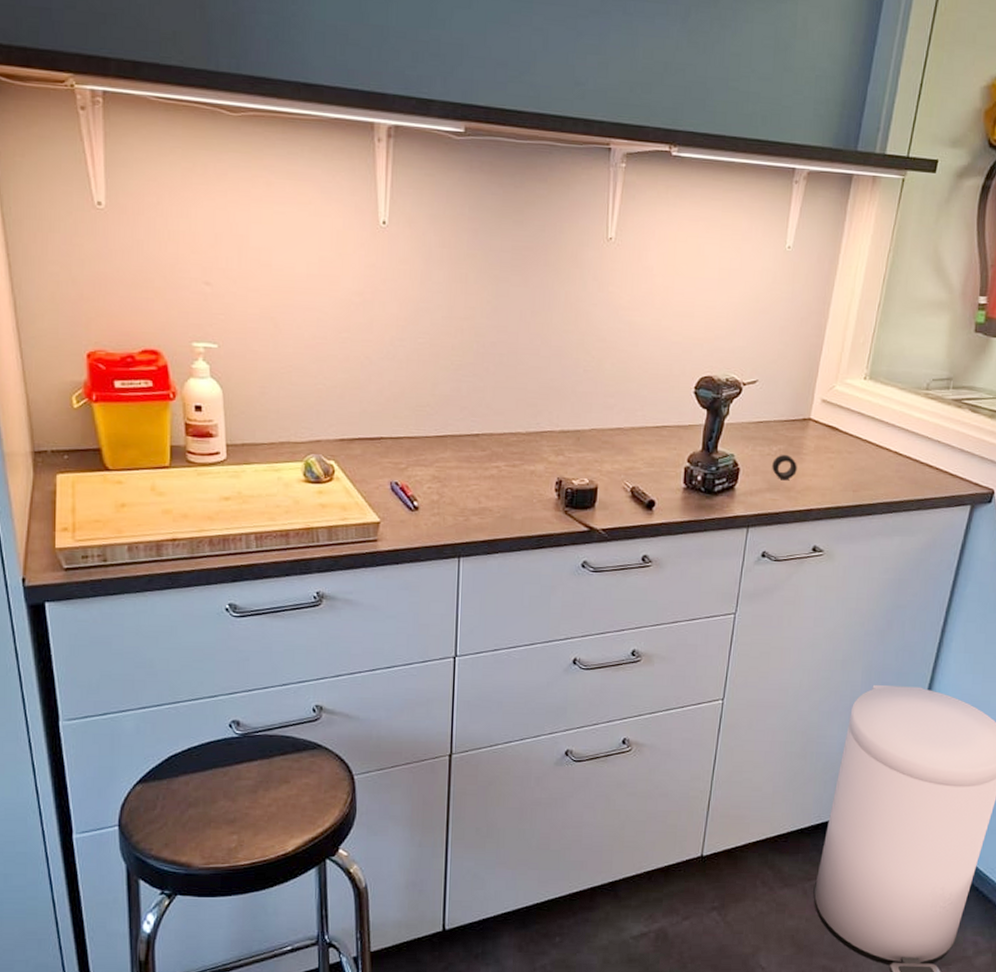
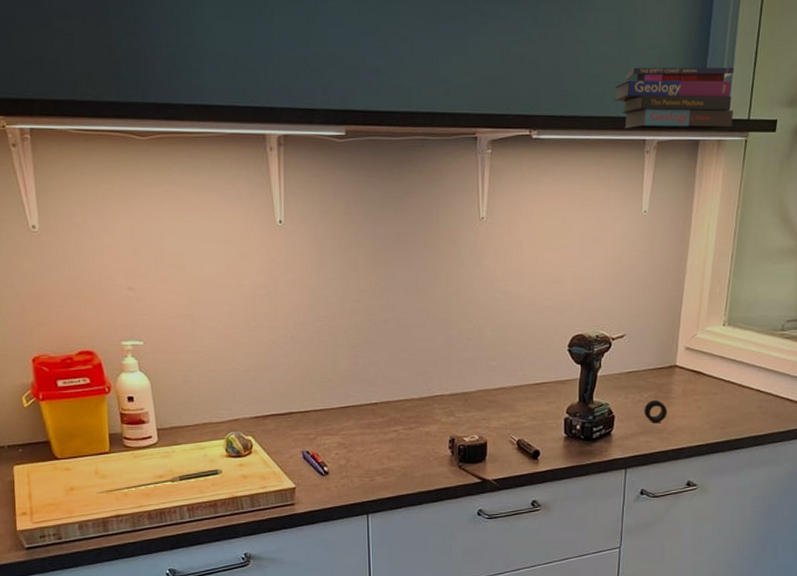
kitchen knife: none [151,494,298,514] -> present [96,469,223,494]
books: none [764,88,896,165] -> present [614,67,734,131]

